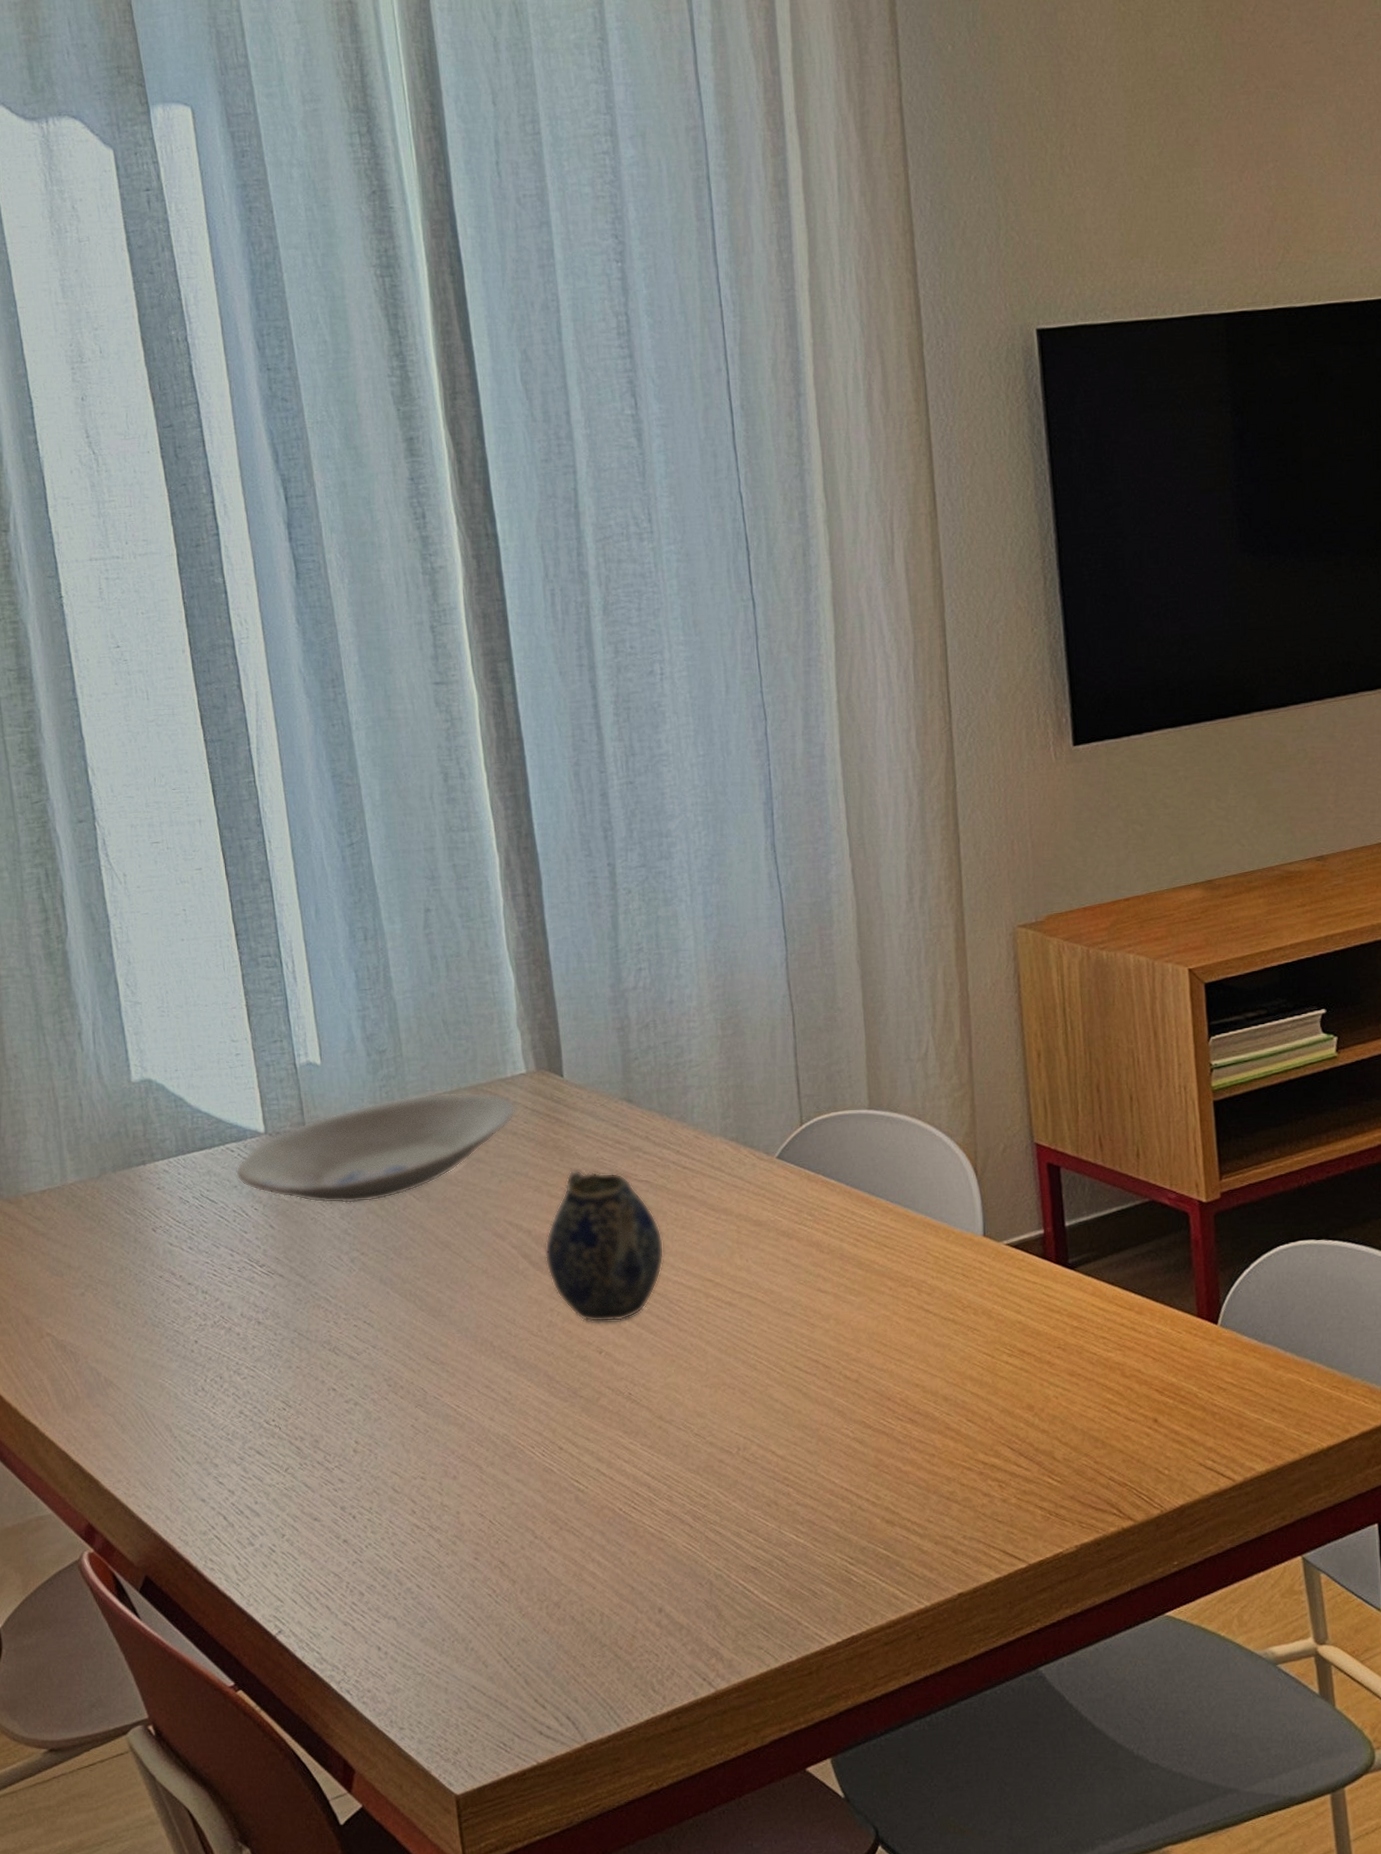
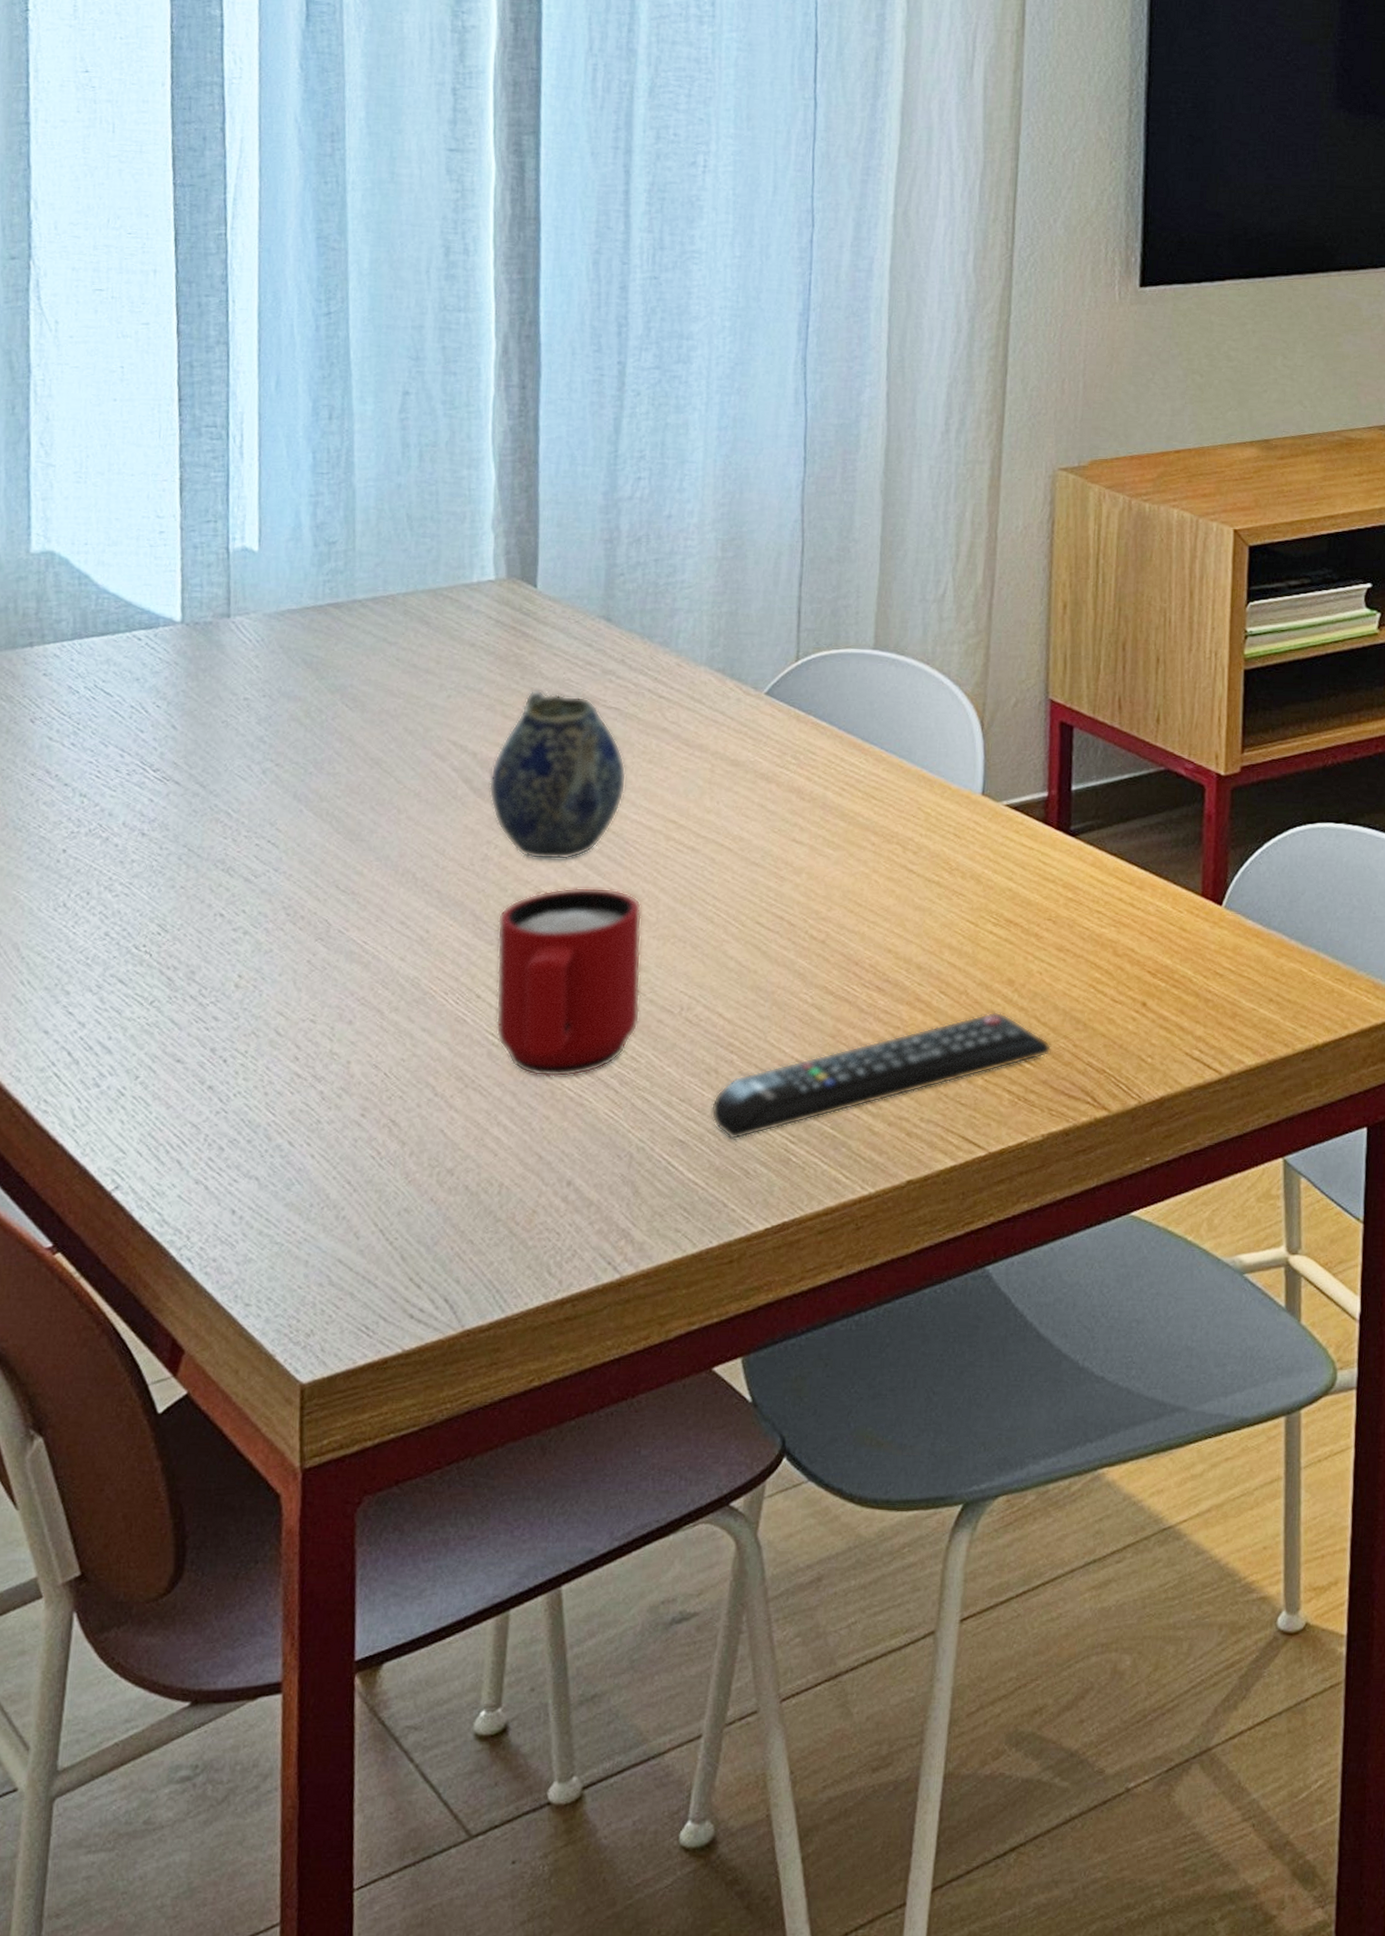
bowl: present [236,1092,516,1204] -> none [140,594,478,709]
mug: none [568,1344,703,1516] -> present [495,887,642,1077]
remote control: none [776,1435,1075,1564] -> present [711,1012,1051,1140]

